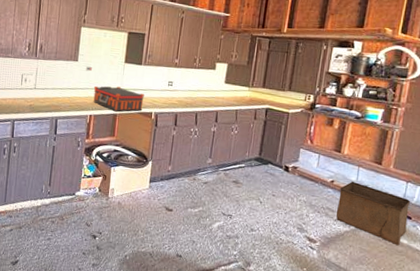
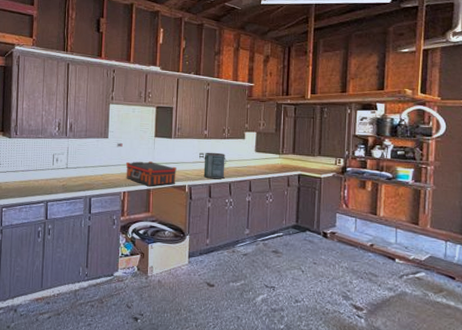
paint can: none [170,80,196,109] -> present [203,152,228,180]
storage bin: present [336,181,411,246] -> none [379,243,452,308]

